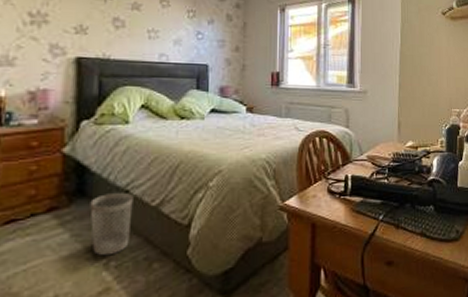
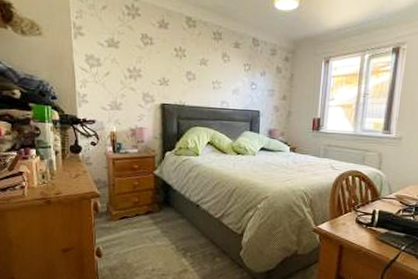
wastebasket: present [90,192,134,256] -> none [173,205,202,248]

